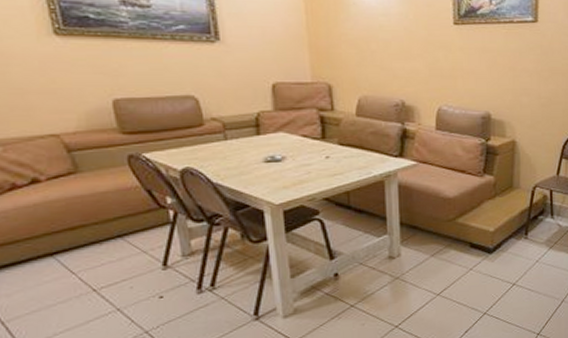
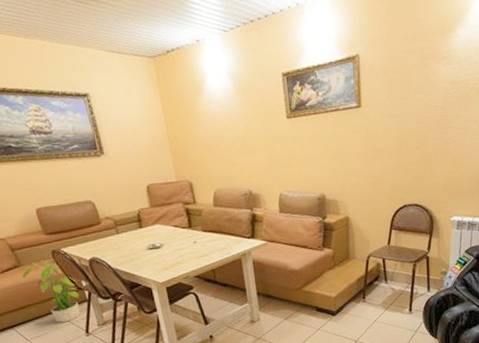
potted plant: none [76,166,162,251] -> present [21,259,80,323]

